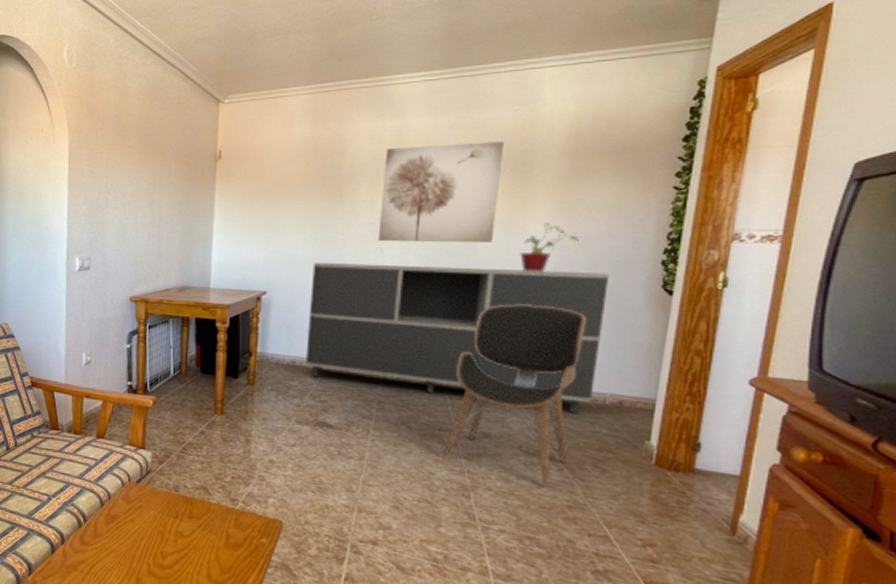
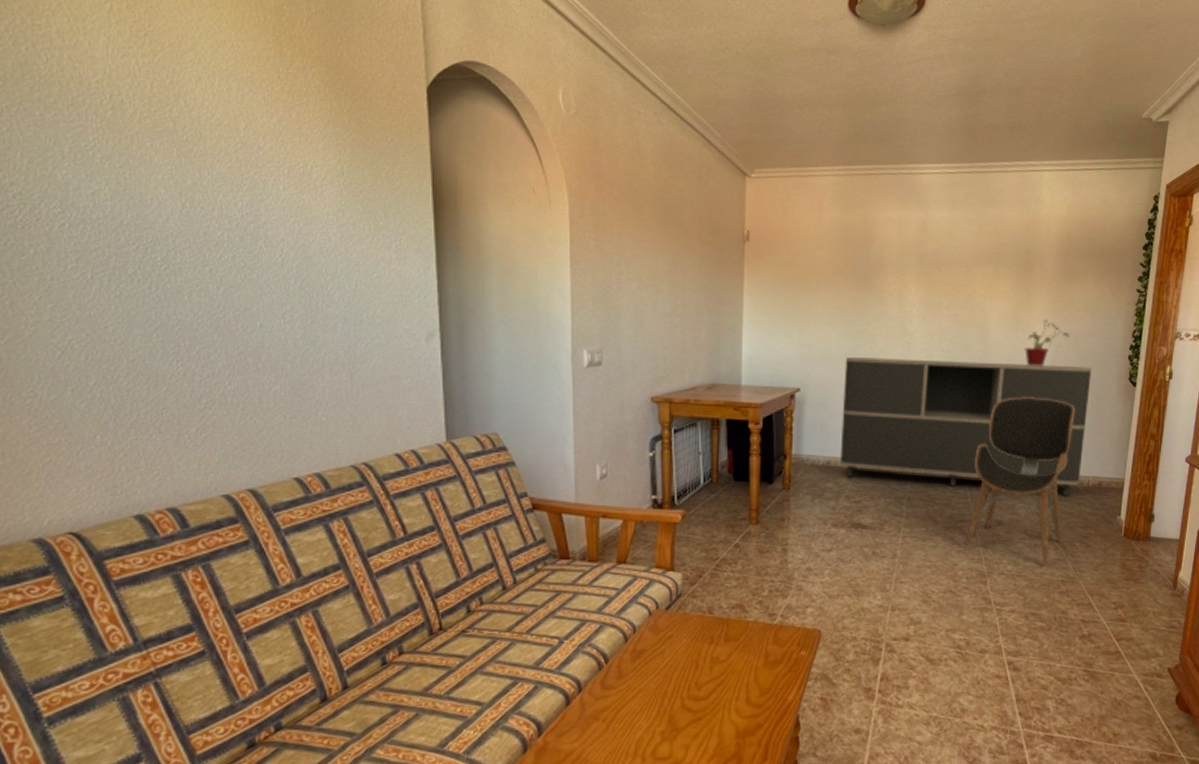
wall art: present [378,142,505,244] -> none [905,239,1012,339]

